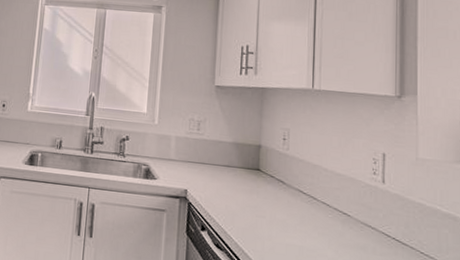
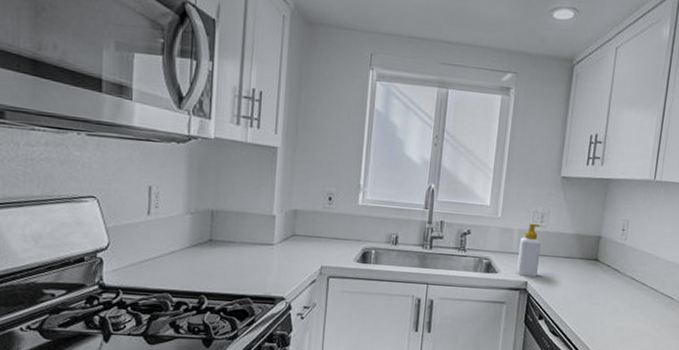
soap bottle: none [176,130,199,186] -> present [516,223,541,277]

